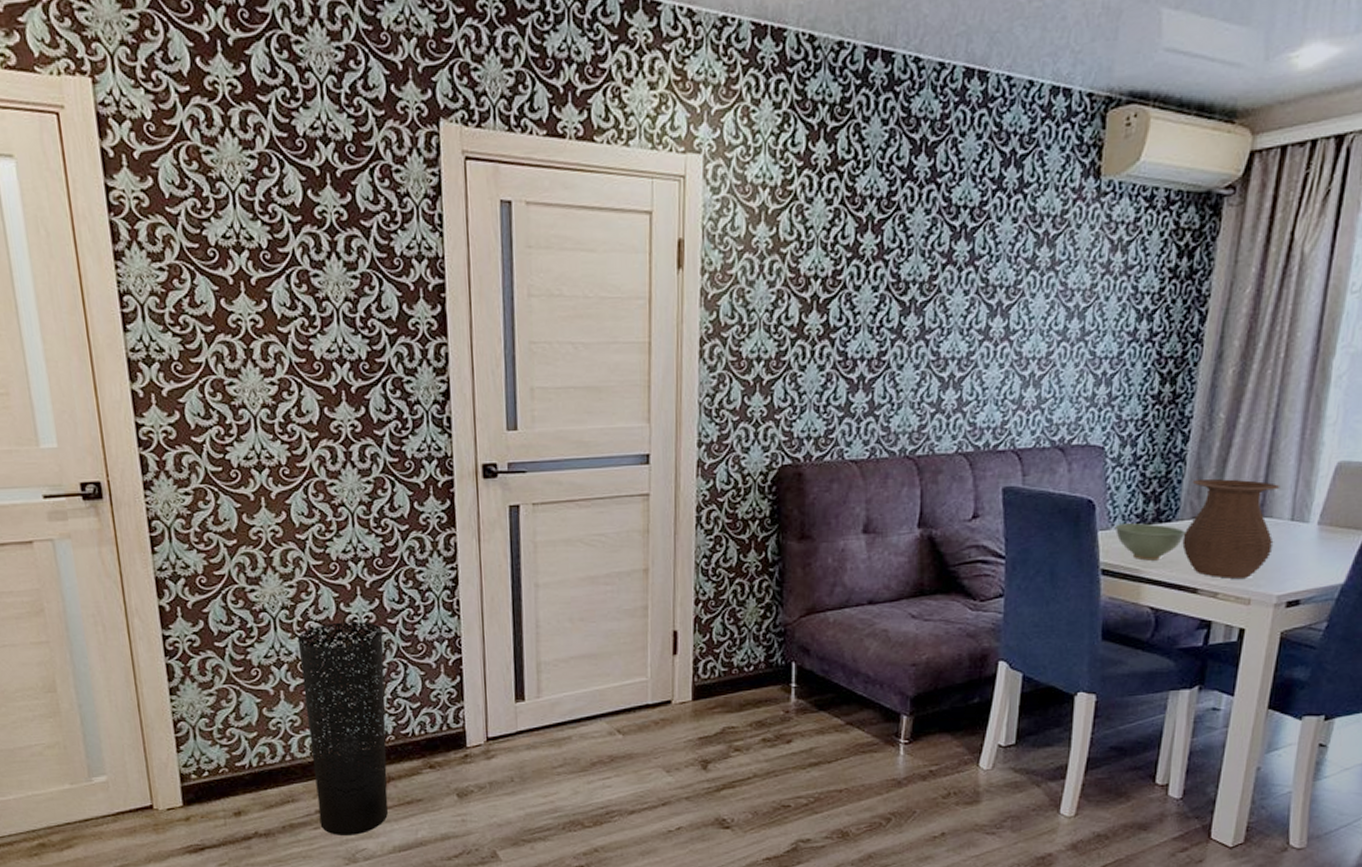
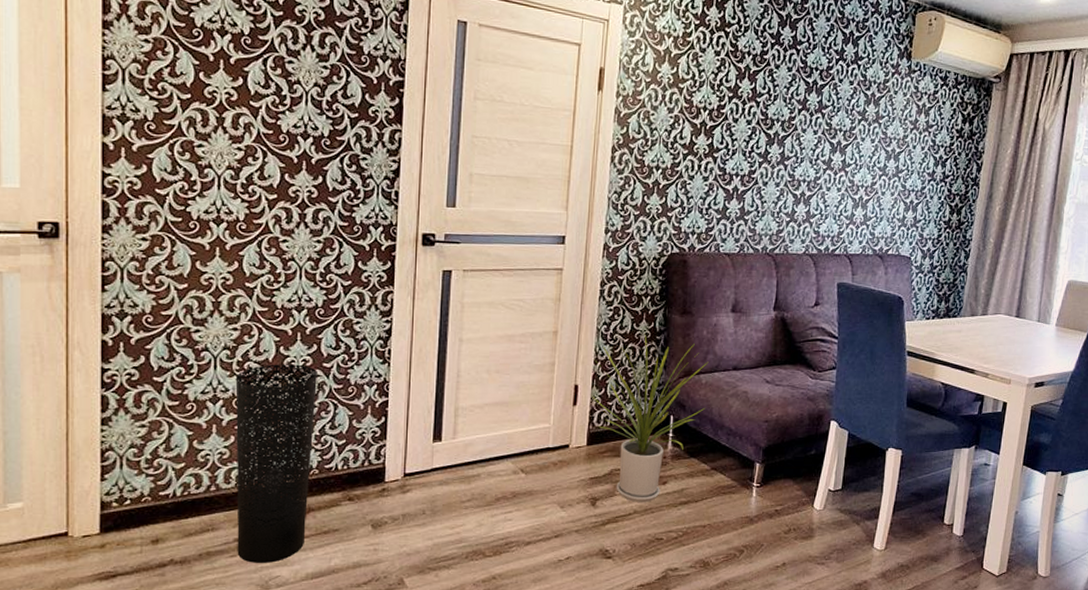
house plant: none [692,566,836,764] -> present [590,334,709,502]
bowl: present [1116,523,1187,561] -> none [918,317,967,347]
vase: present [1182,479,1281,579] -> none [964,287,1031,363]

